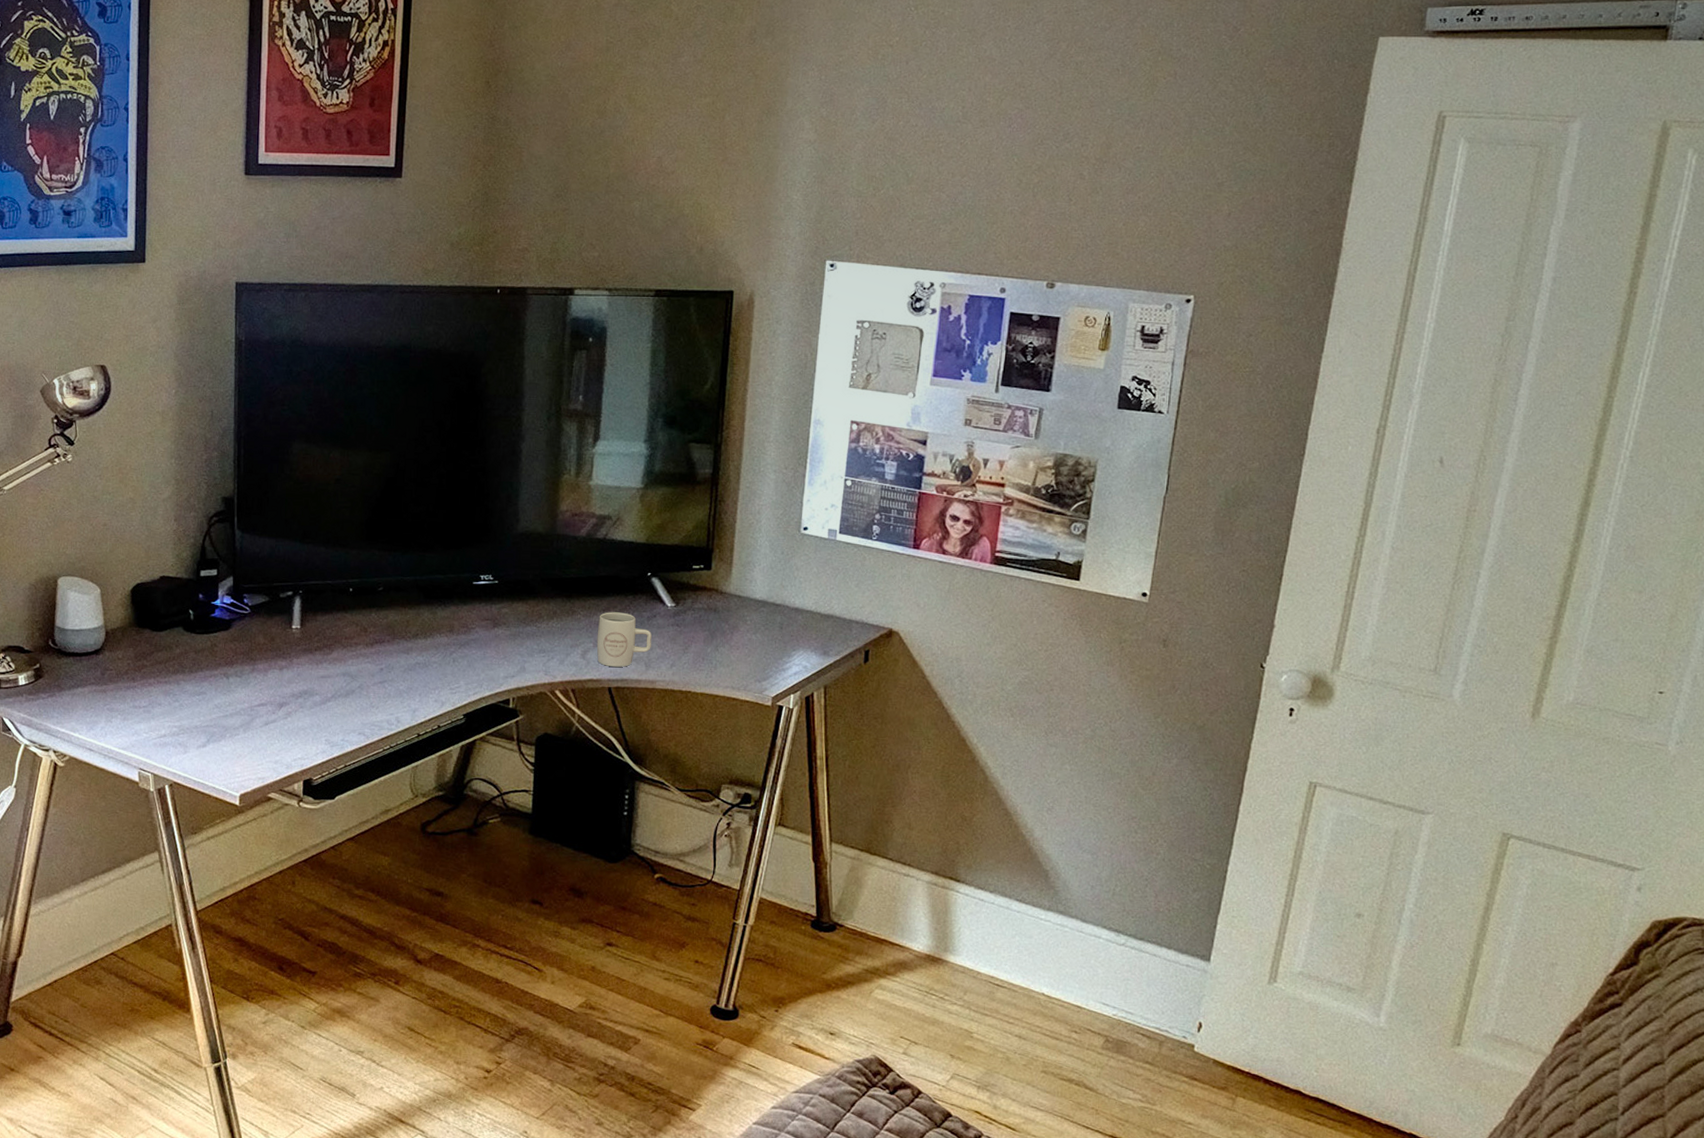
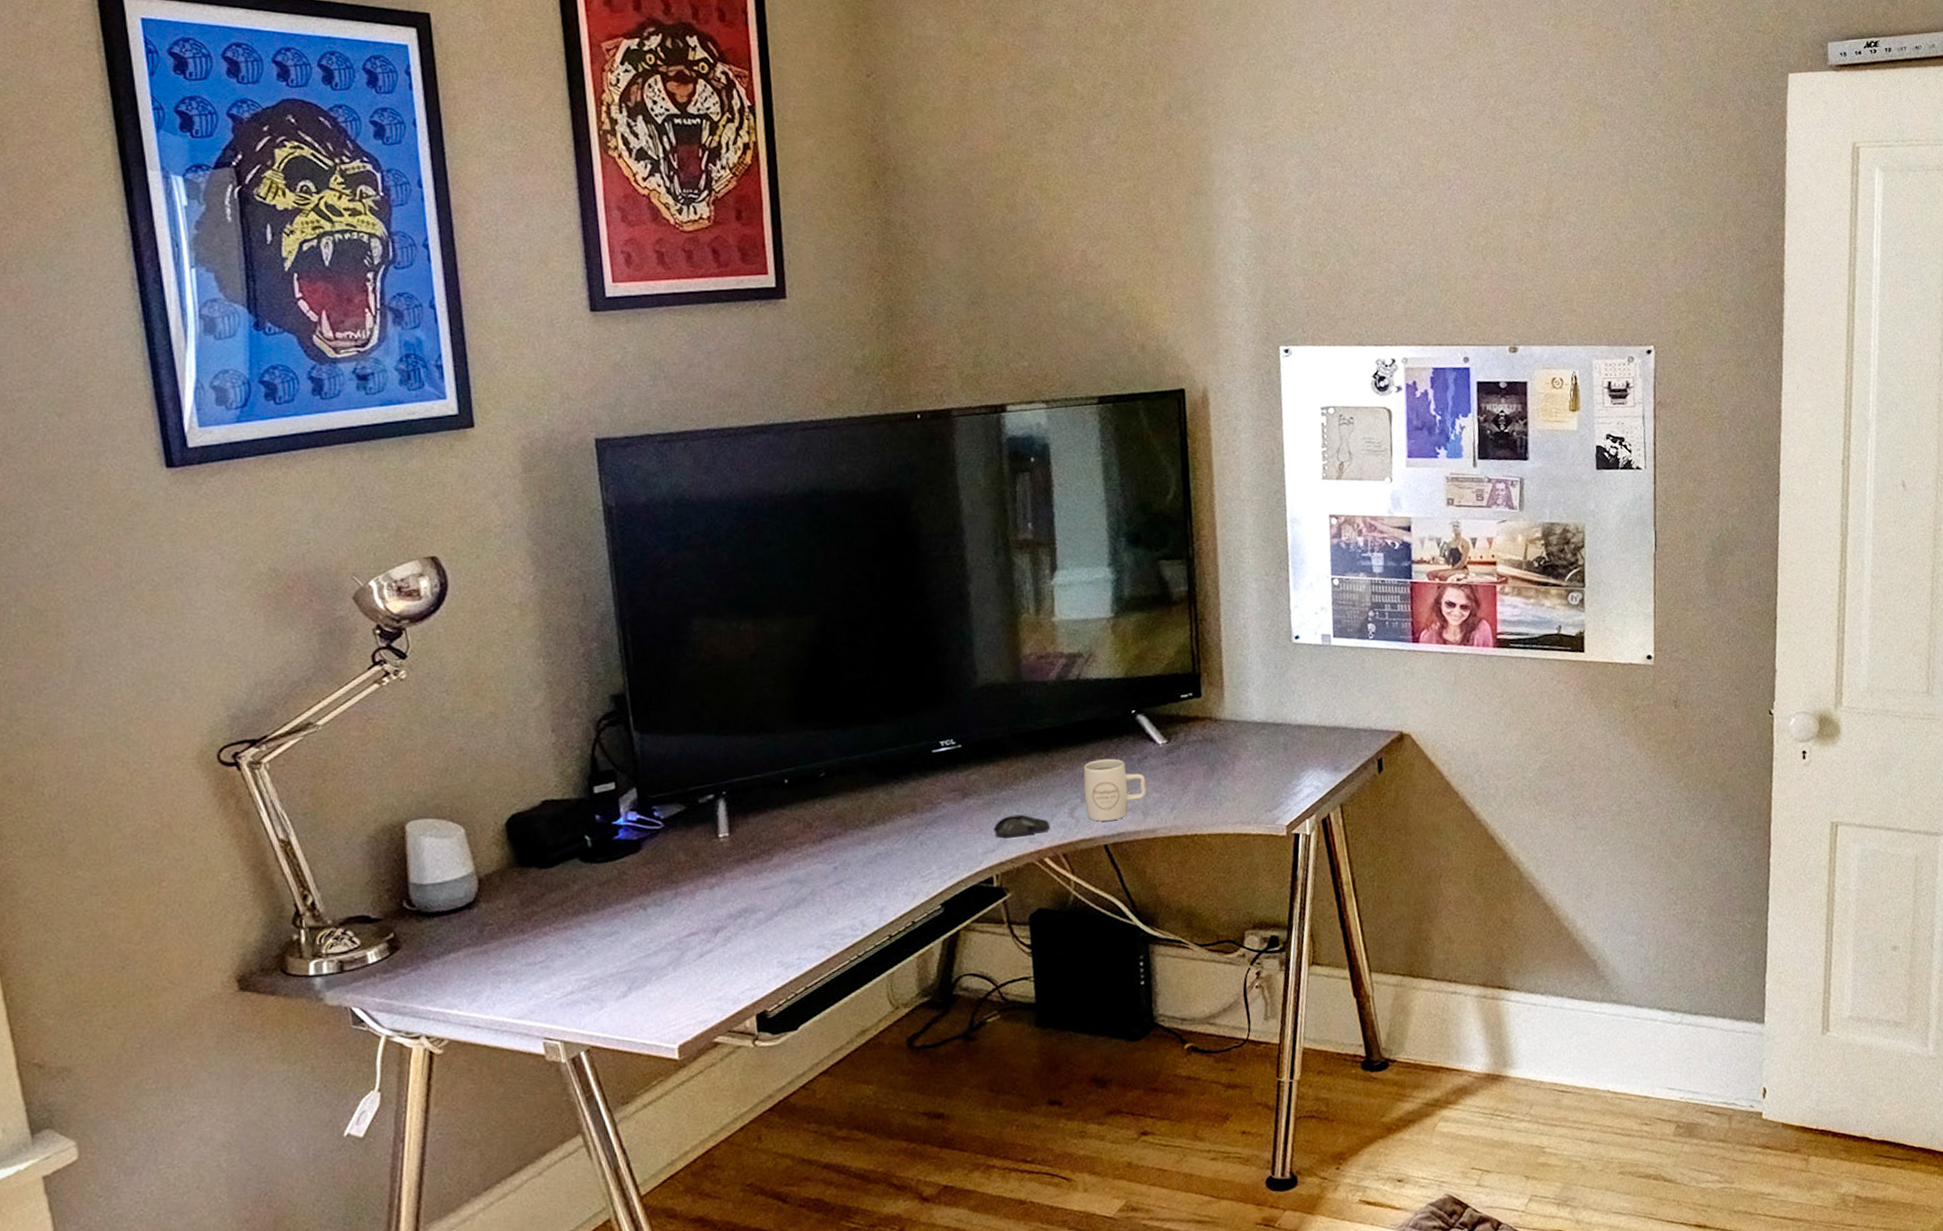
computer mouse: none [516,648,563,668] -> present [993,814,1050,838]

